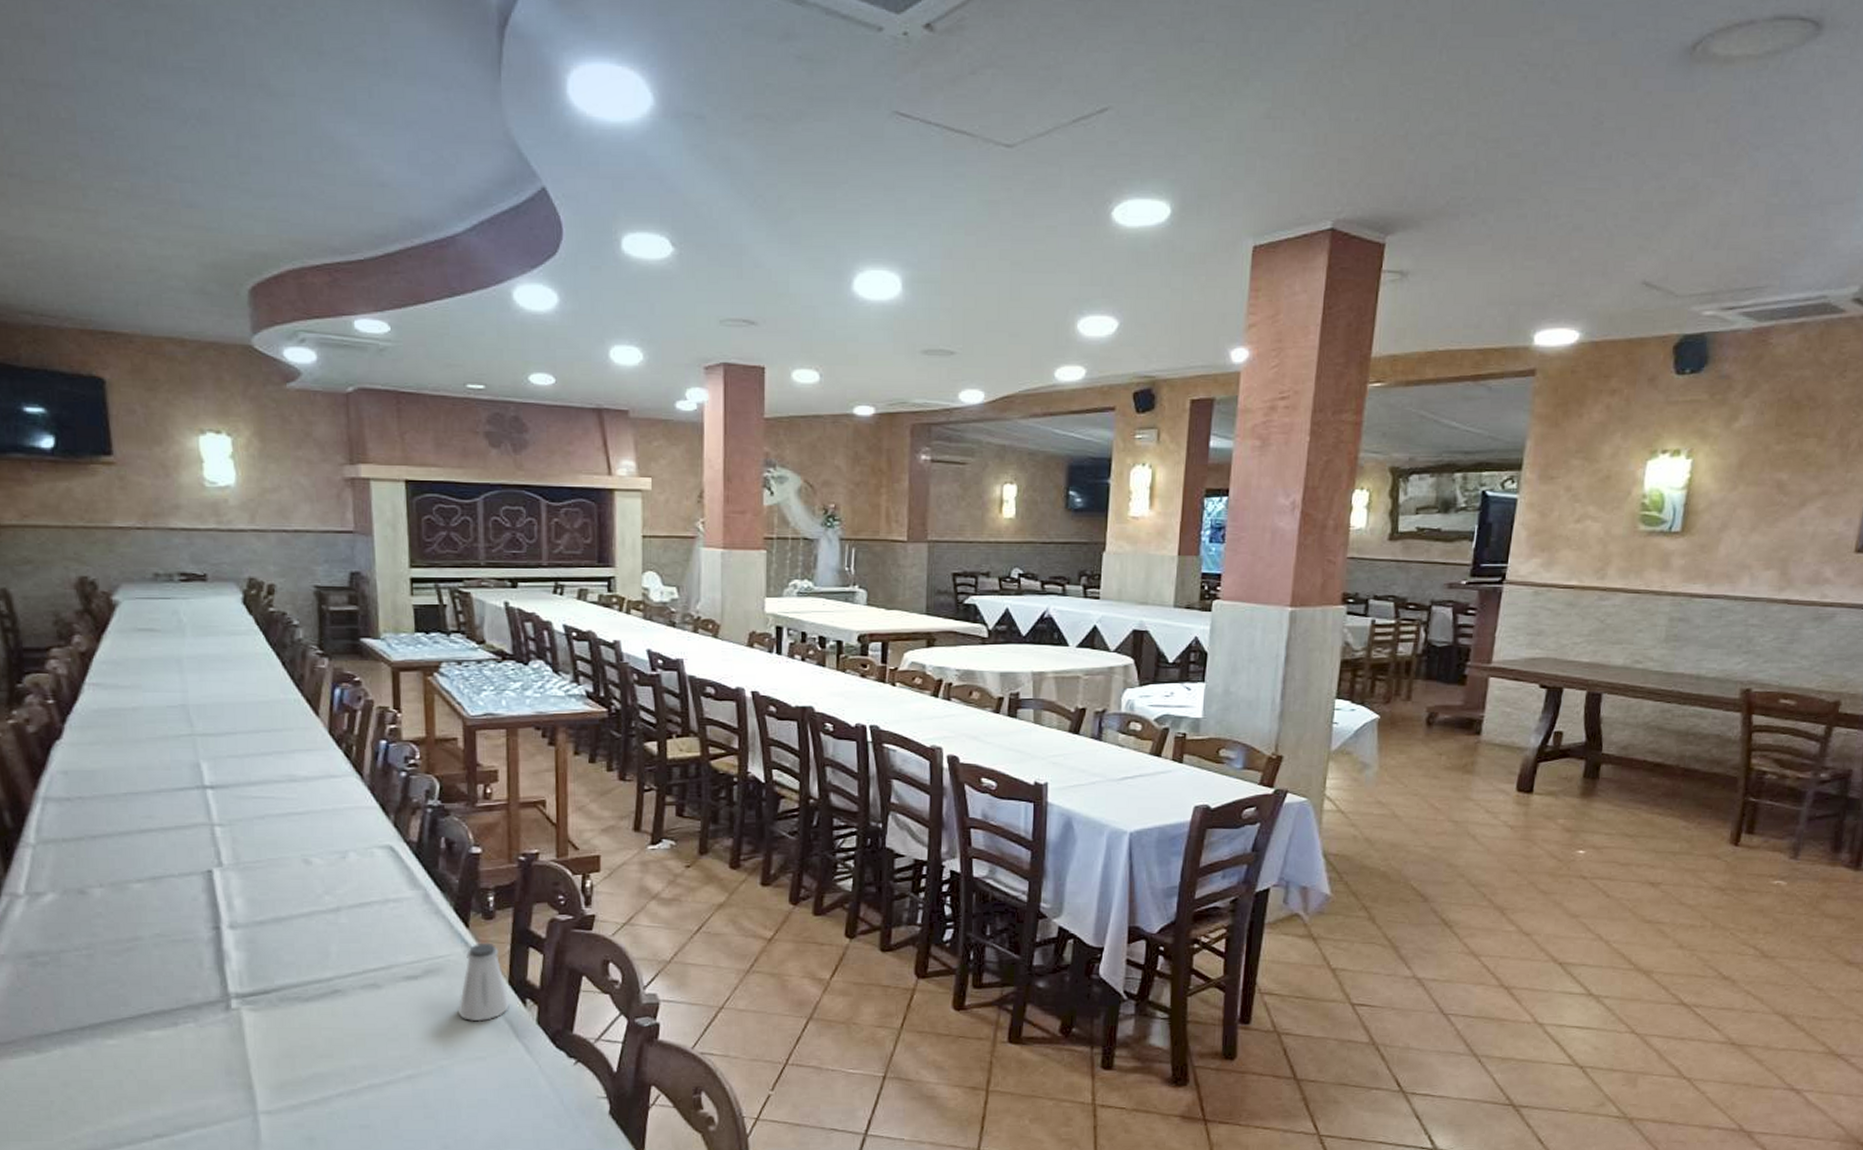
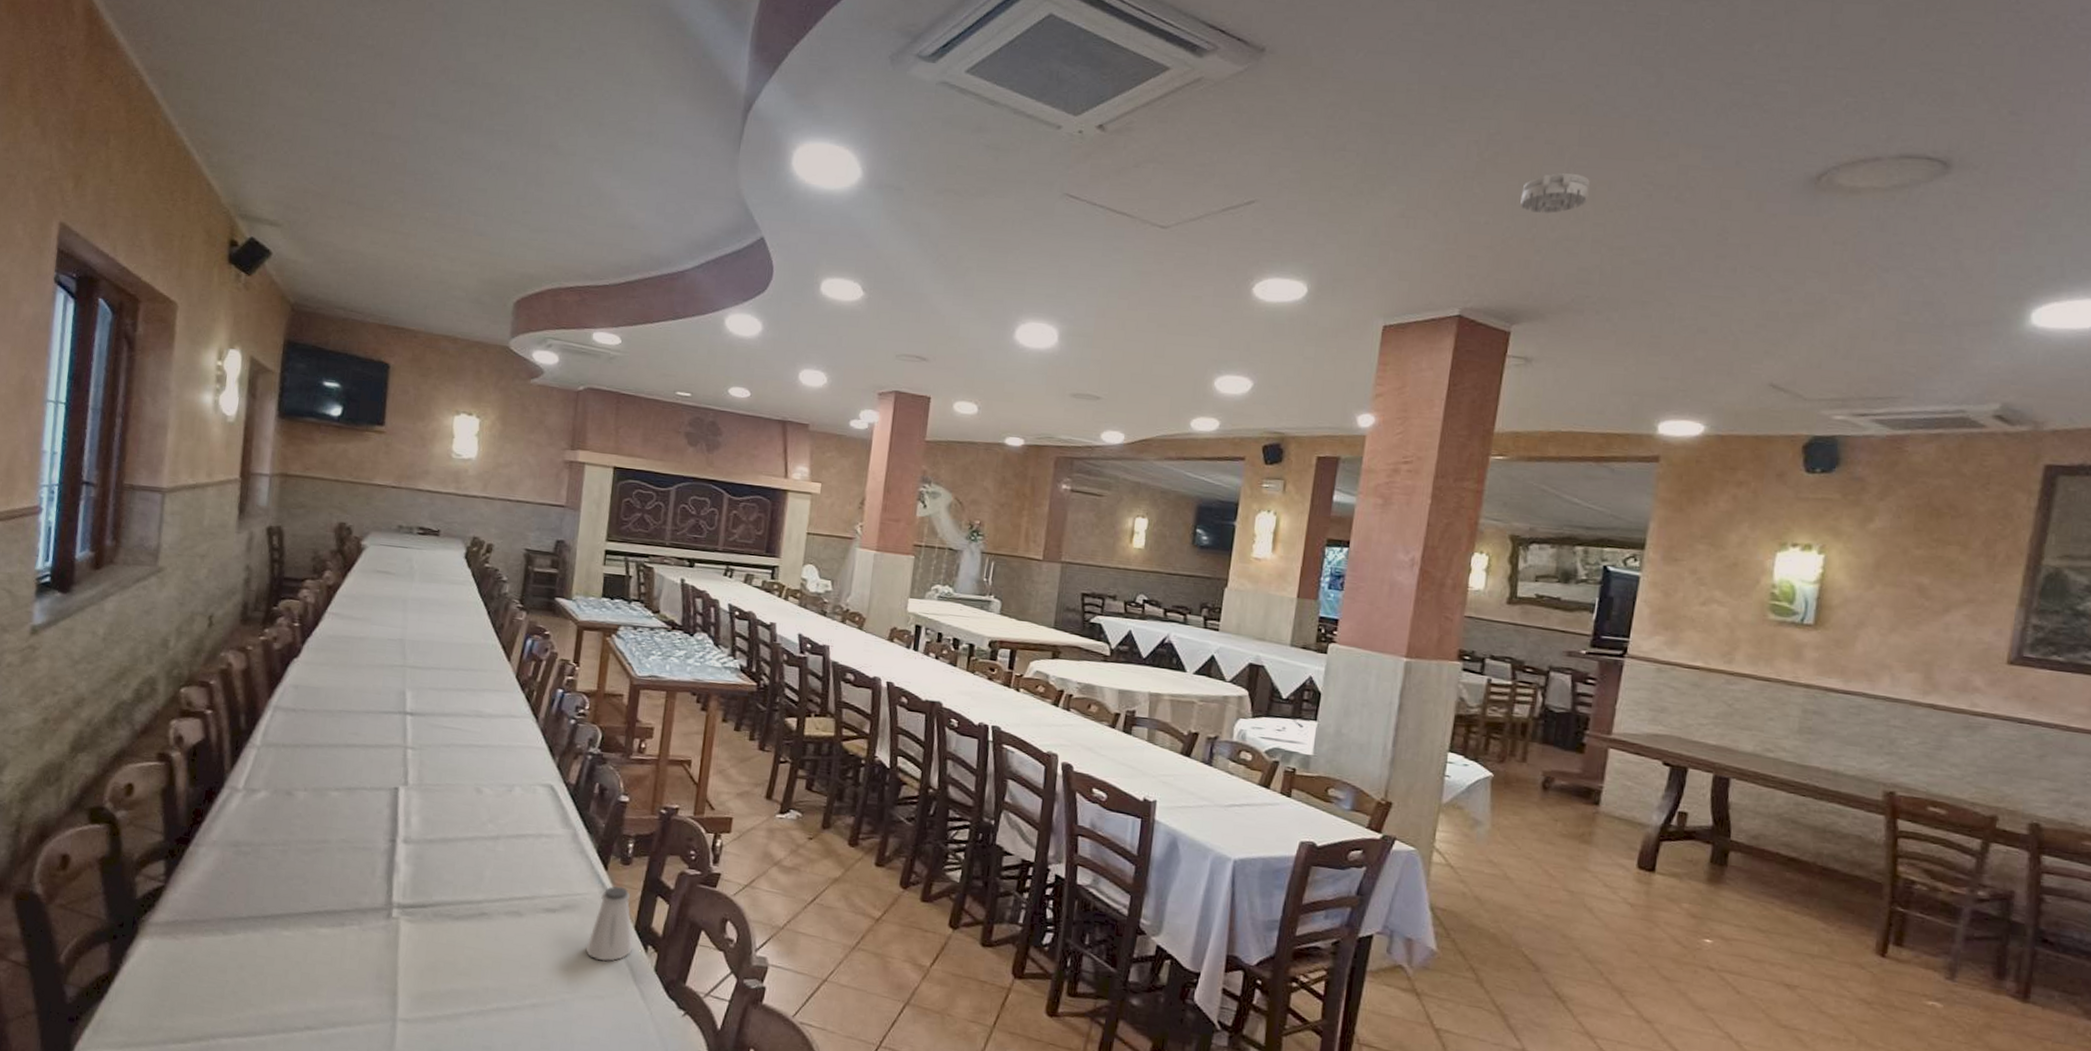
smoke detector: none [1392,55,1464,104] -> present [1520,172,1590,214]

